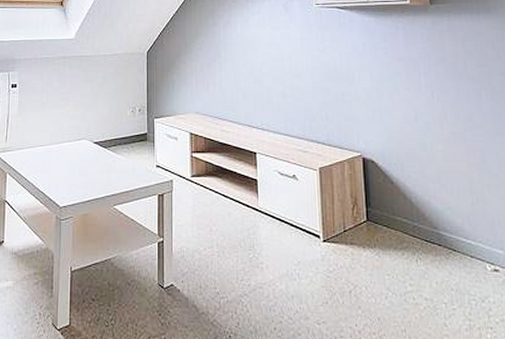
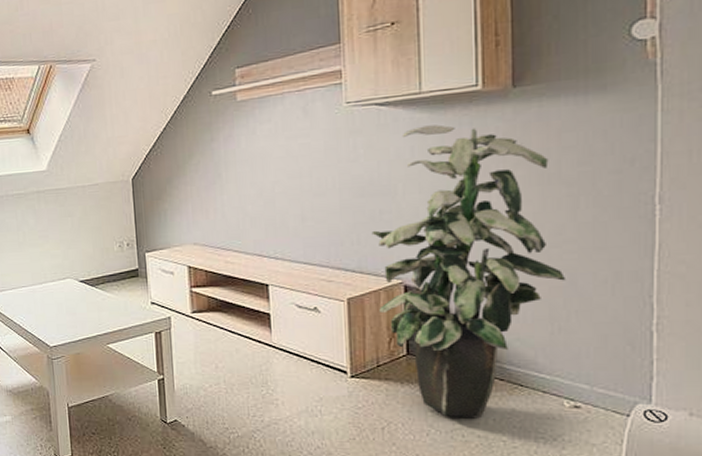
indoor plant: none [336,27,479,280] -> present [371,124,567,417]

